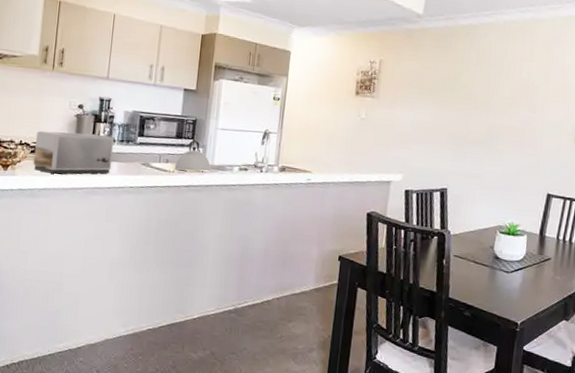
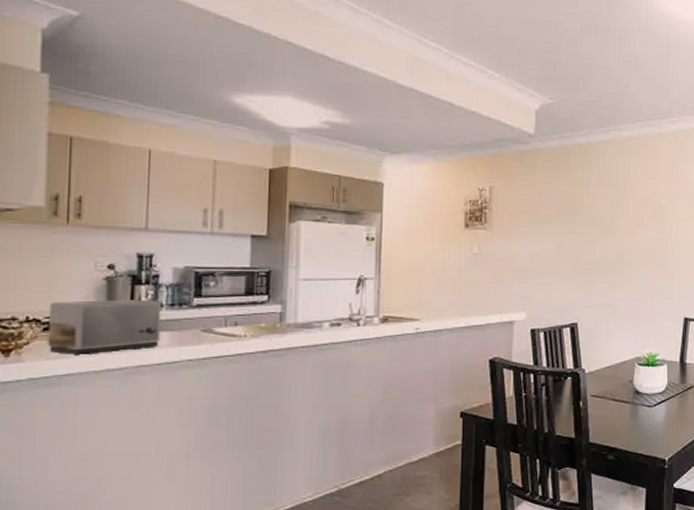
kettle: present [174,140,211,172] -> none [246,295,295,333]

